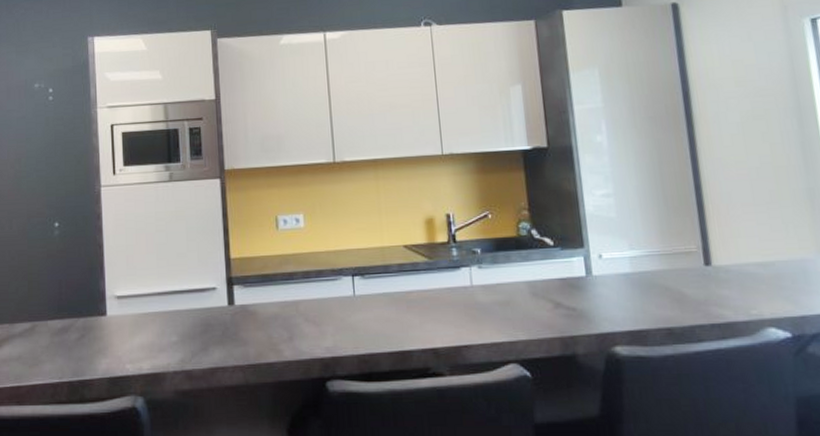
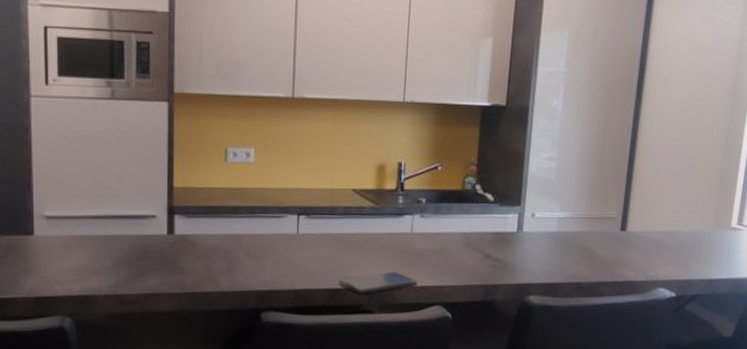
smartphone: none [402,328,486,356] -> present [338,271,417,294]

